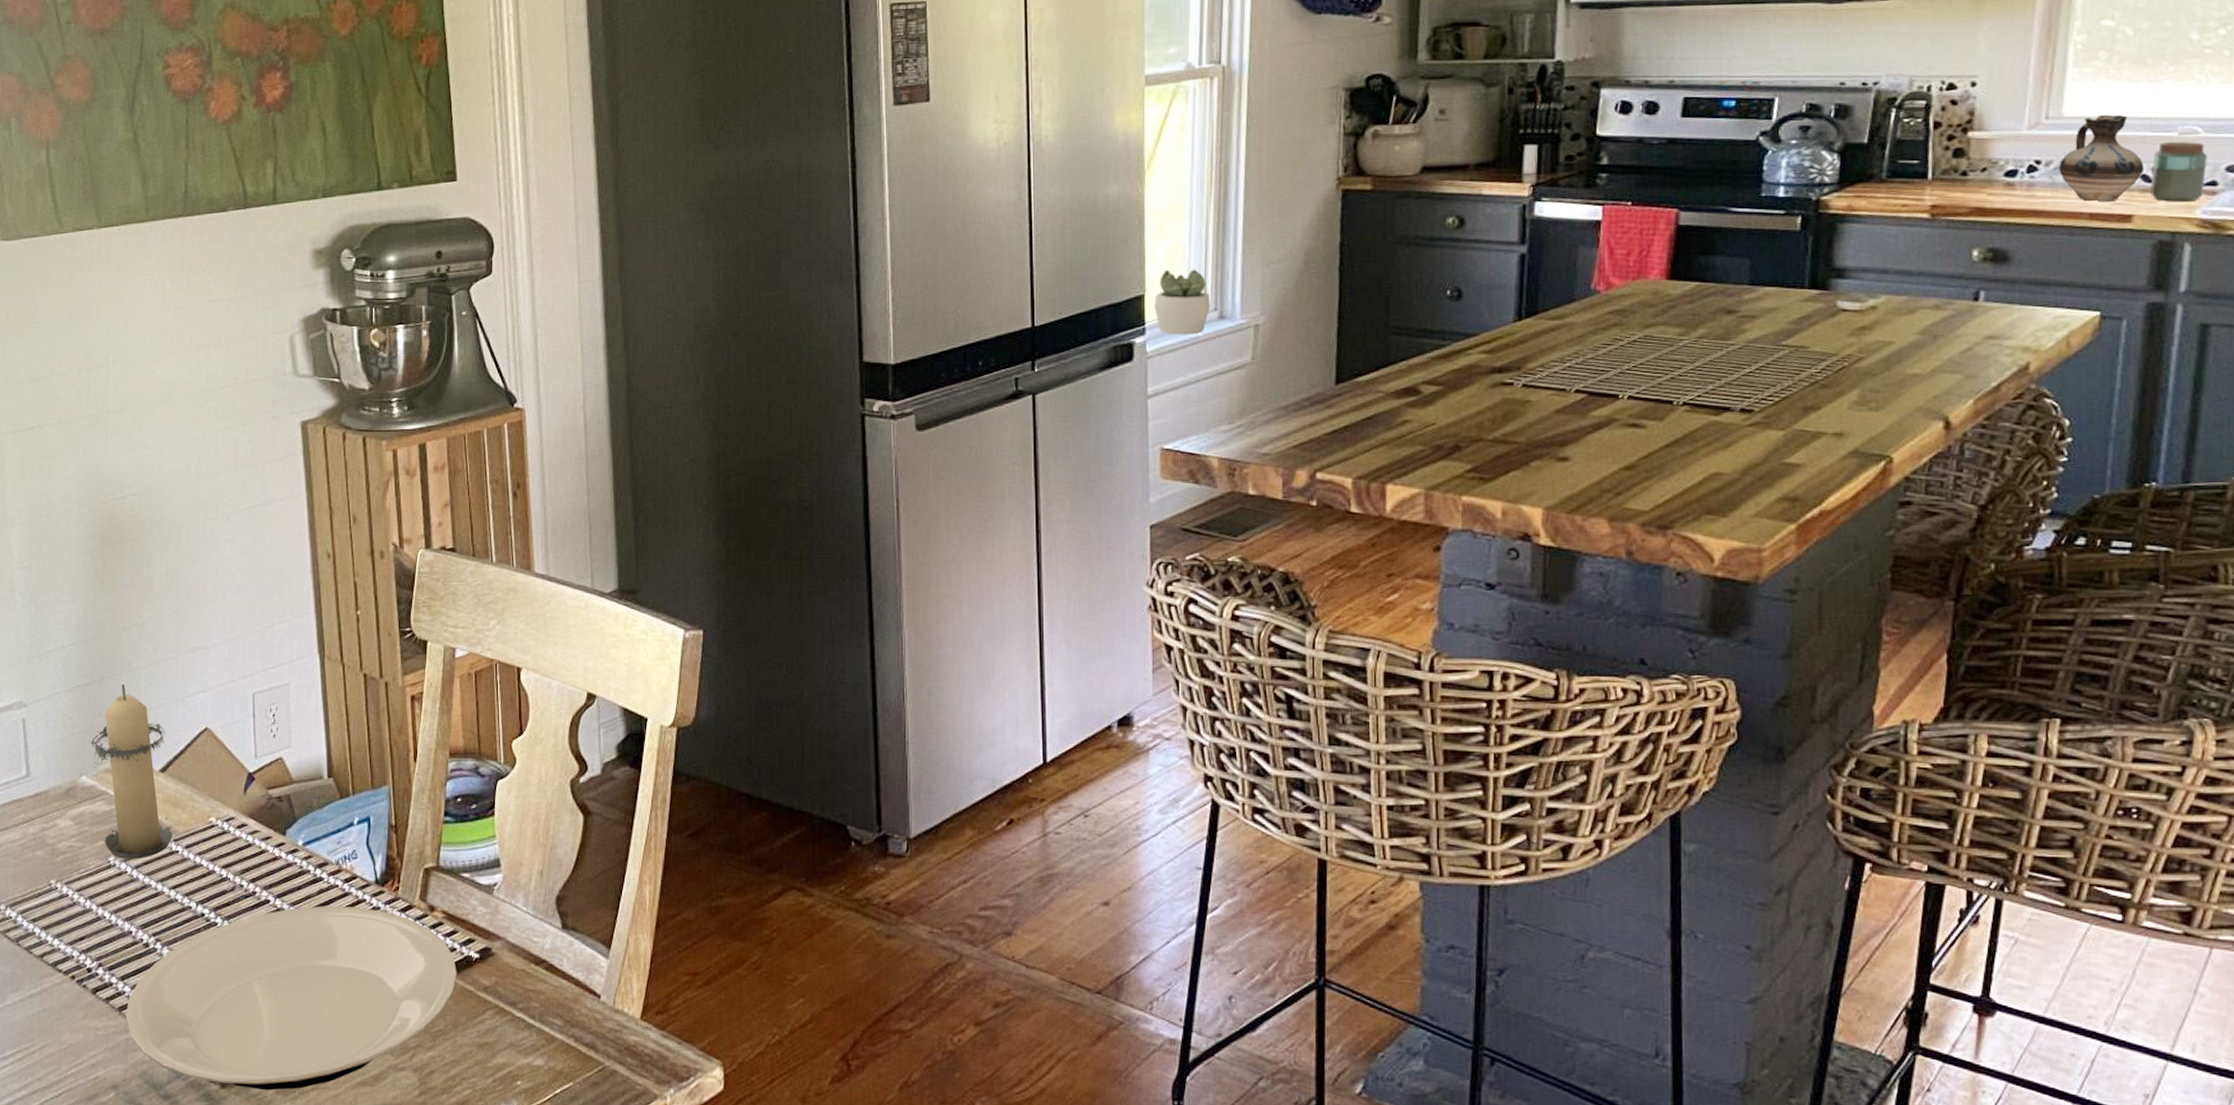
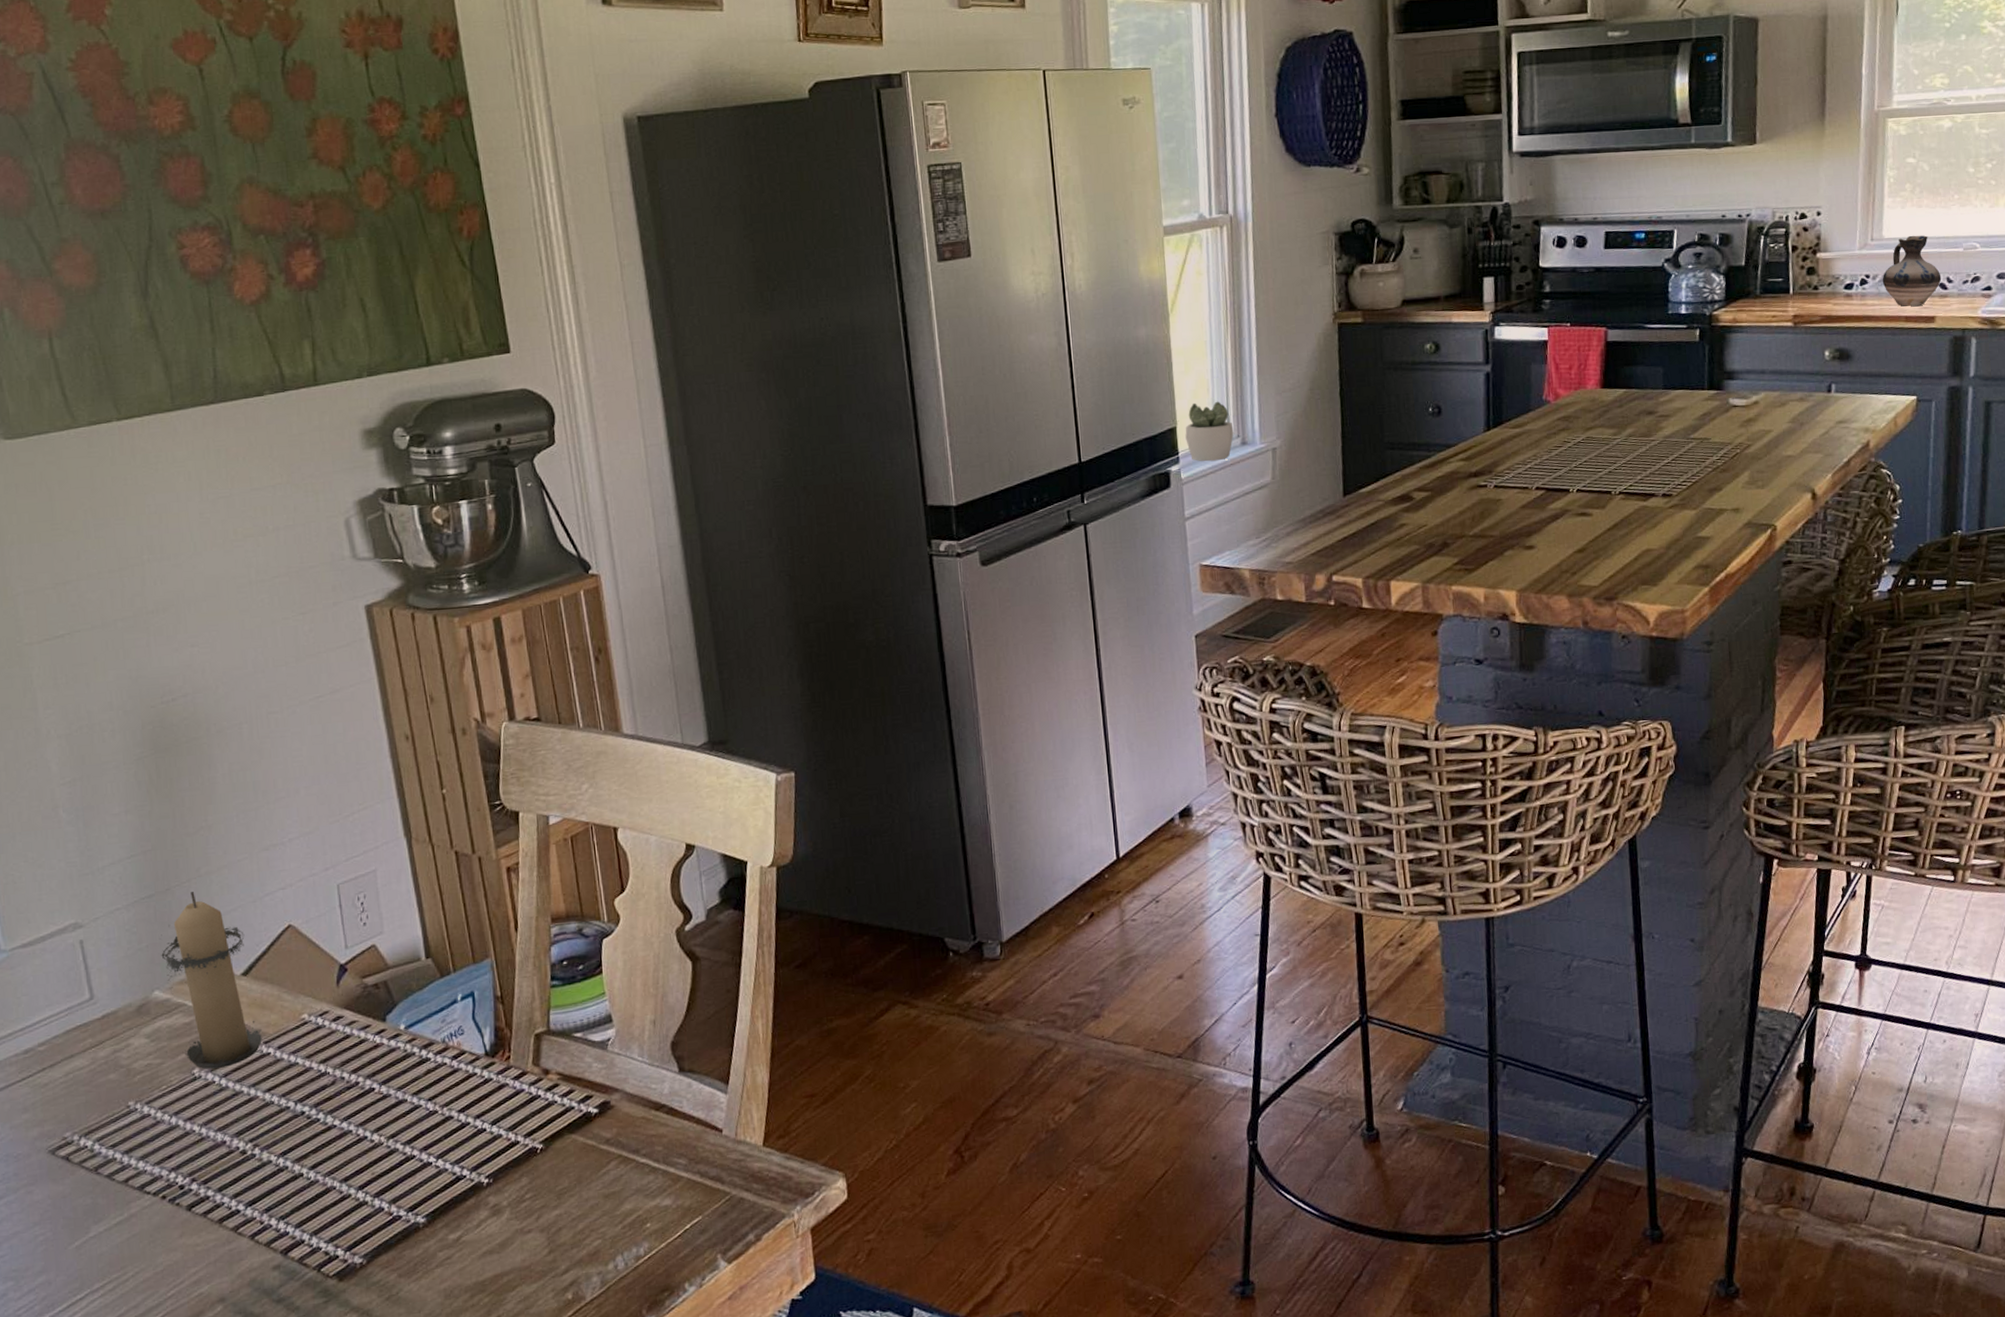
plate: present [125,906,457,1091] -> none [227,1081,577,1277]
peanut butter: present [2149,142,2207,202] -> none [1945,255,1984,304]

